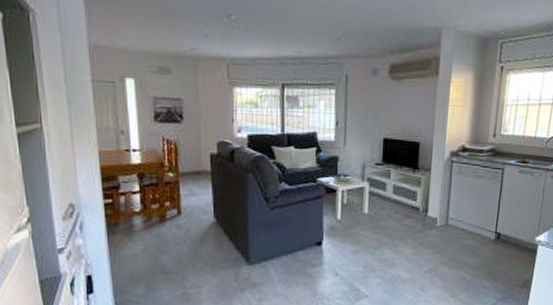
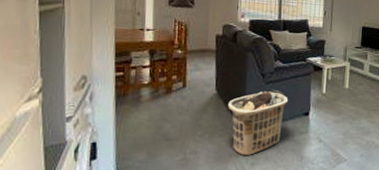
clothes hamper: none [229,216,298,290] -> present [228,89,289,155]

